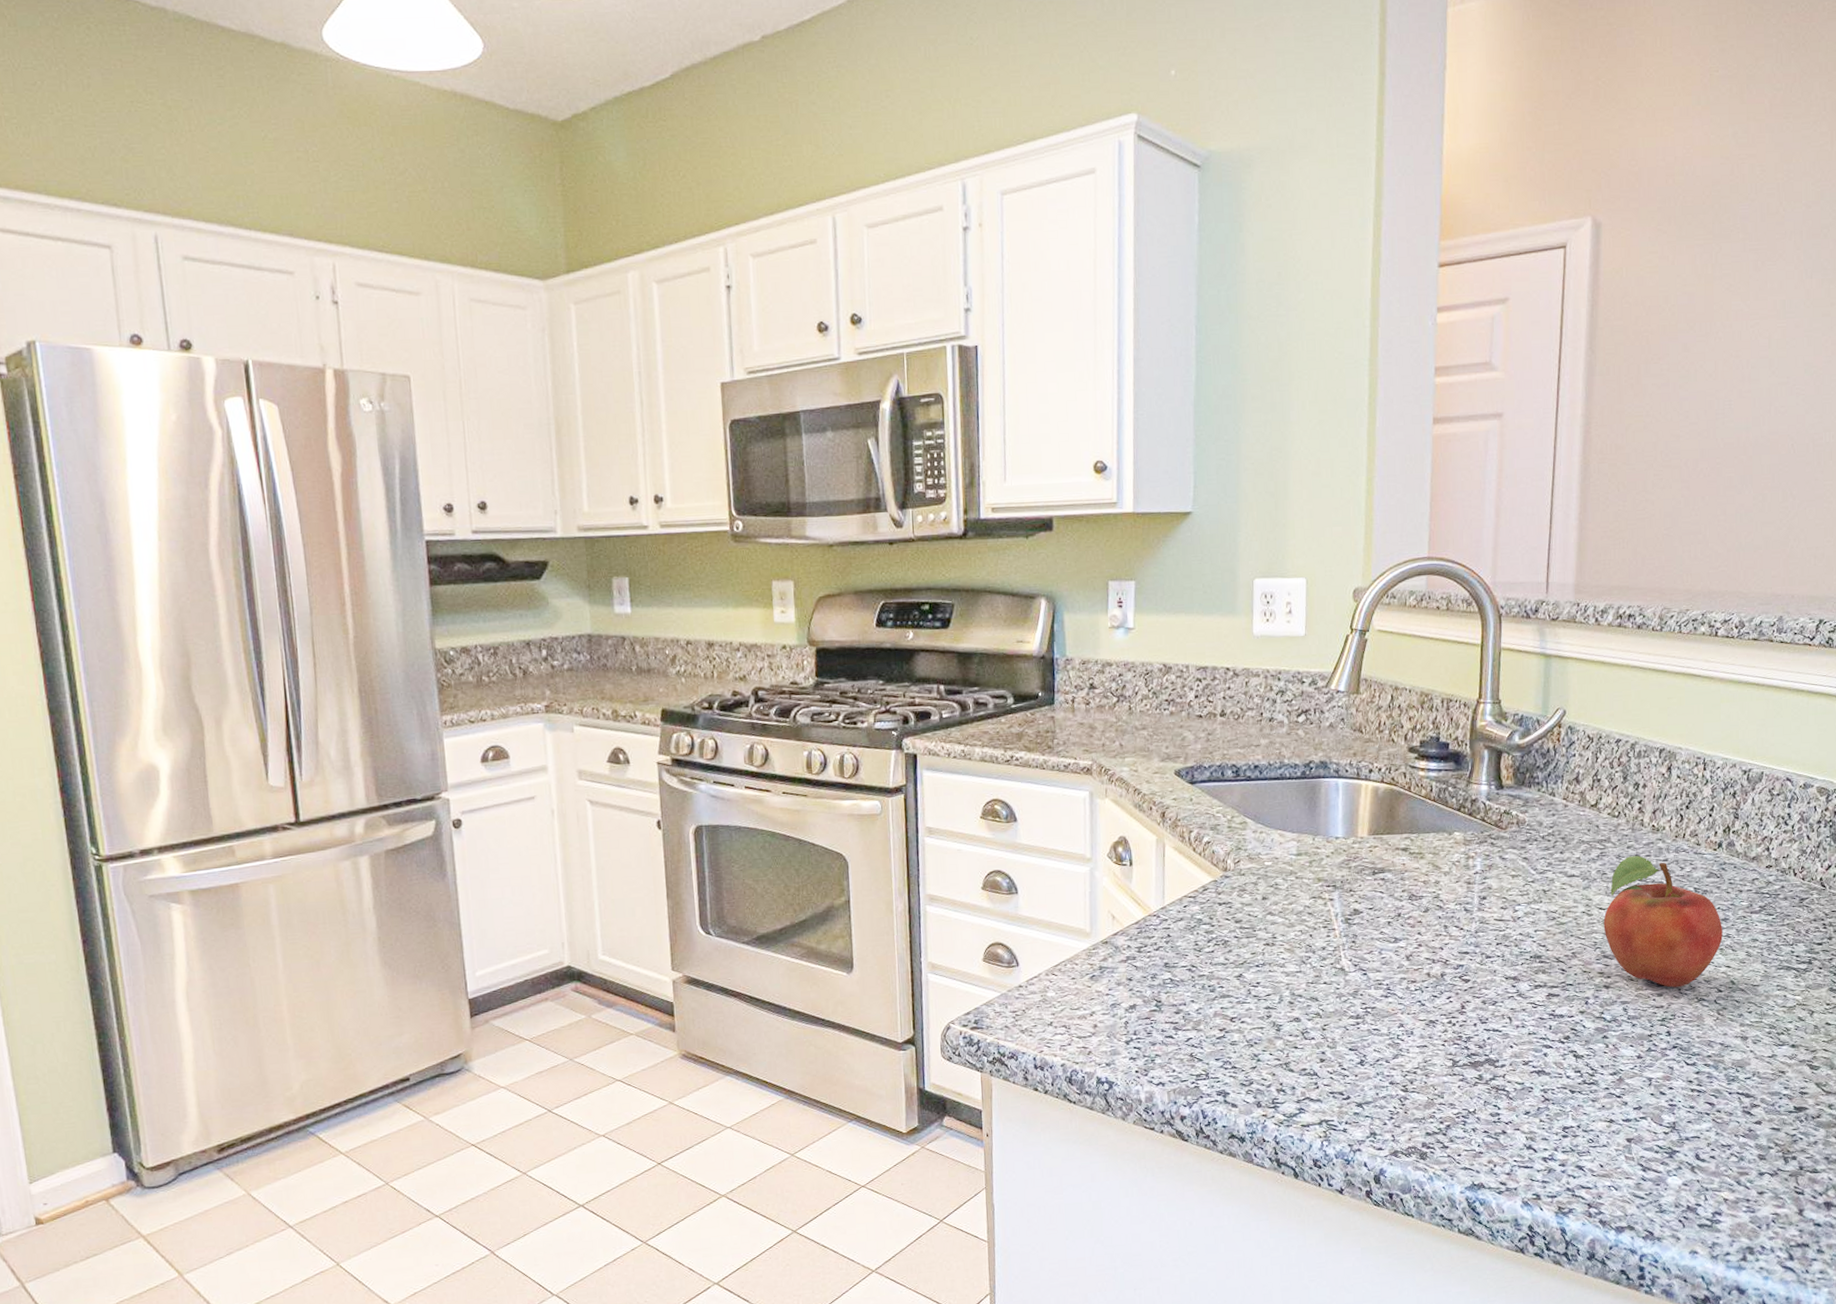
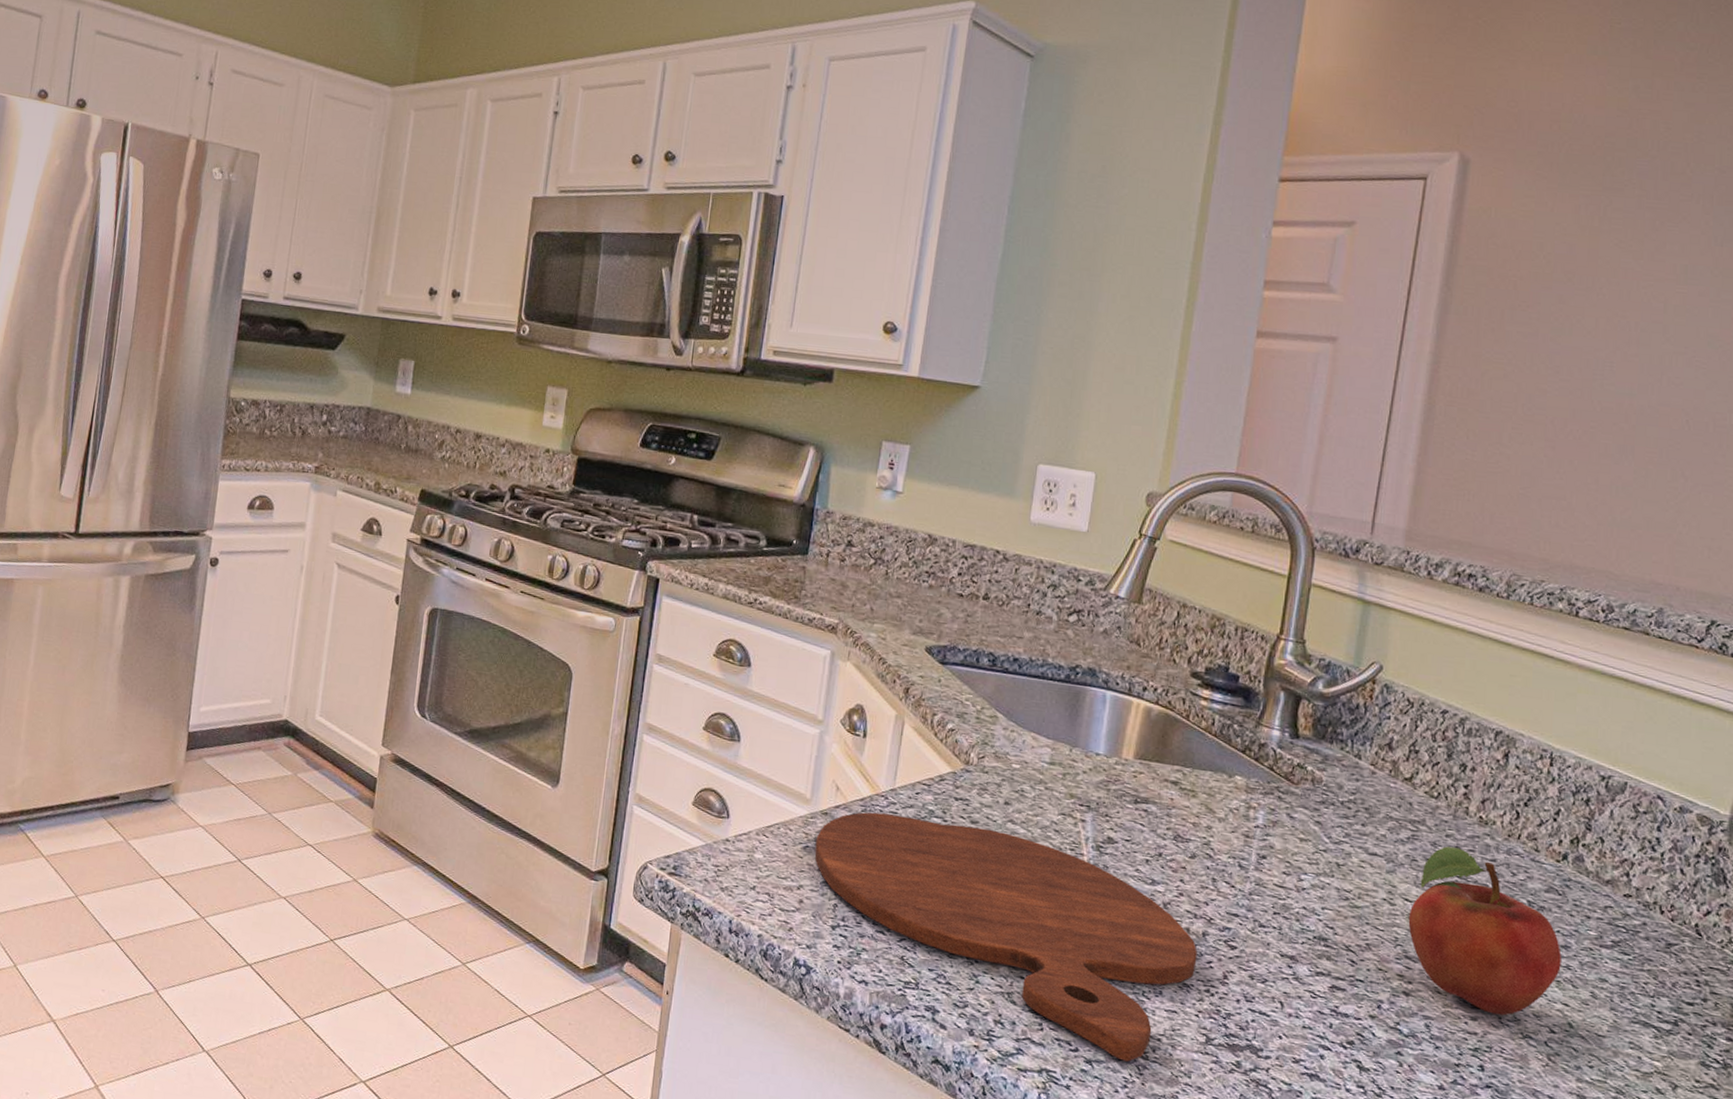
cutting board: none [1100,924,1439,1098] -> present [814,812,1198,1062]

